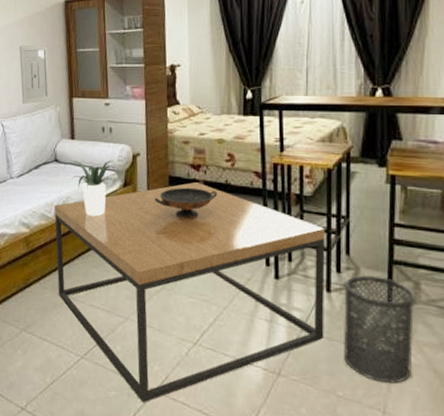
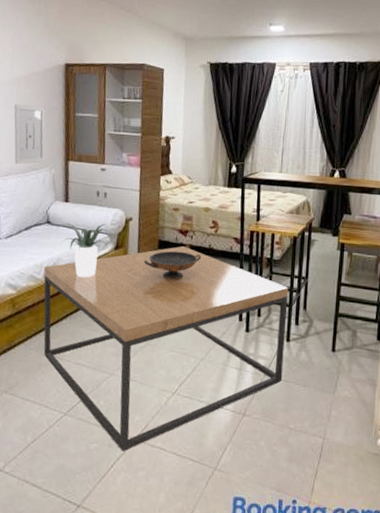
trash can: present [342,275,417,384] -> none [296,326,354,414]

